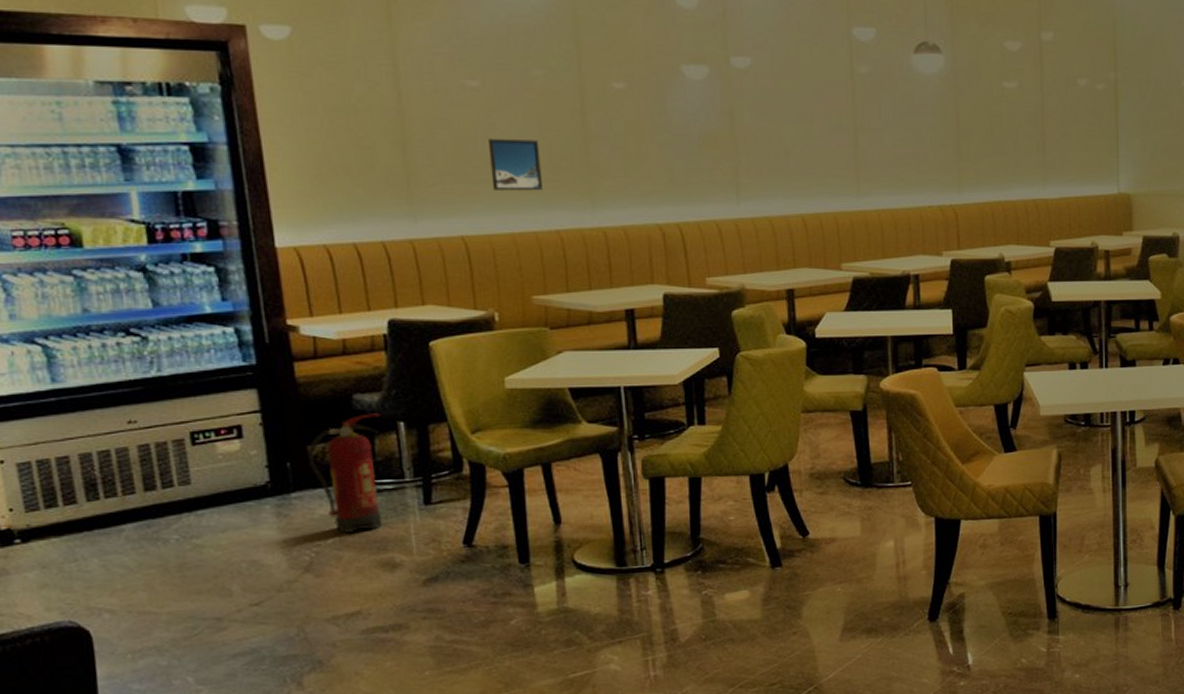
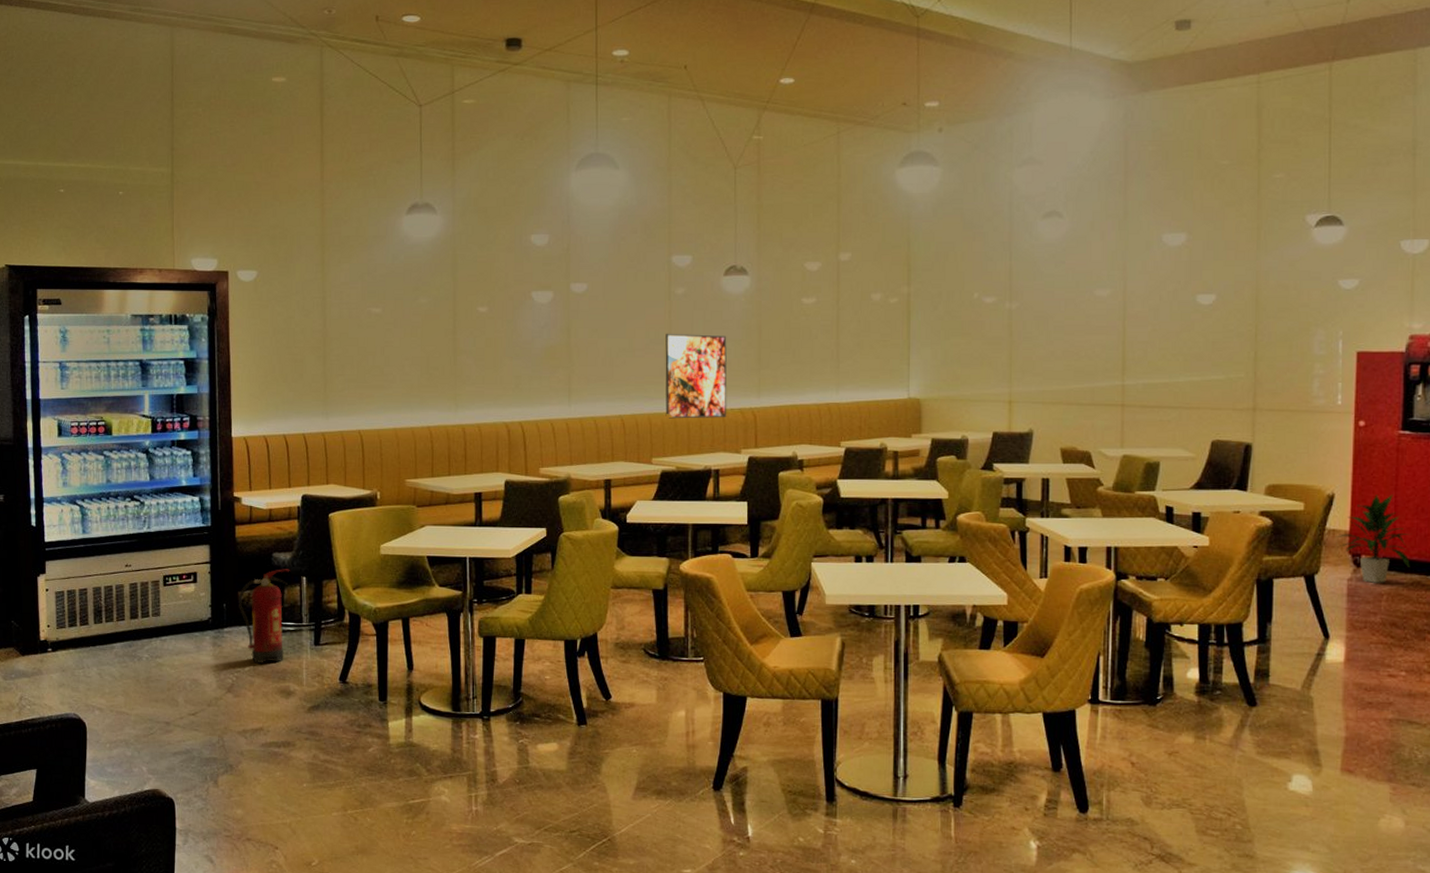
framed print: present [489,138,543,191] -> none [384,352,421,395]
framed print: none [849,118,925,218] -> present [665,333,727,419]

